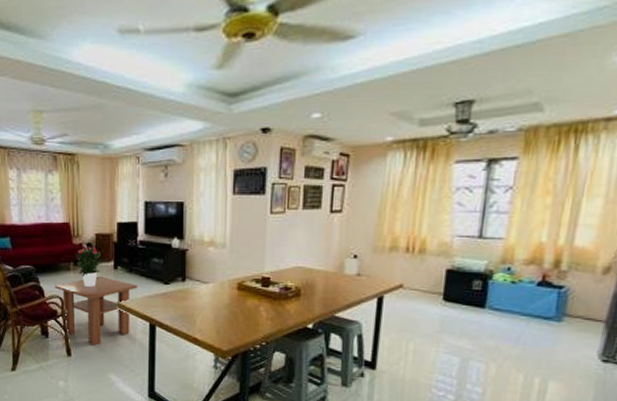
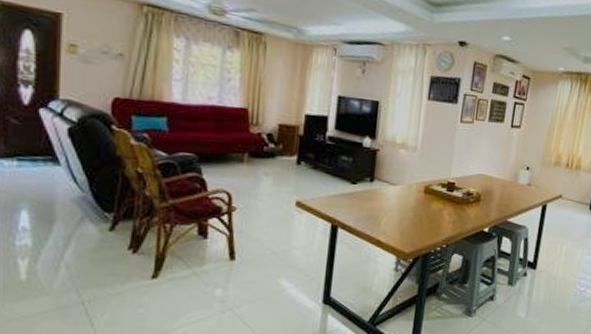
coffee table: present [54,276,137,346] -> none [221,171,322,248]
potted flower: present [75,247,101,287] -> none [251,138,283,182]

